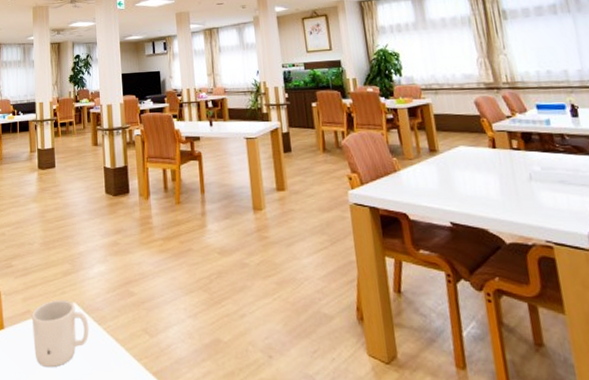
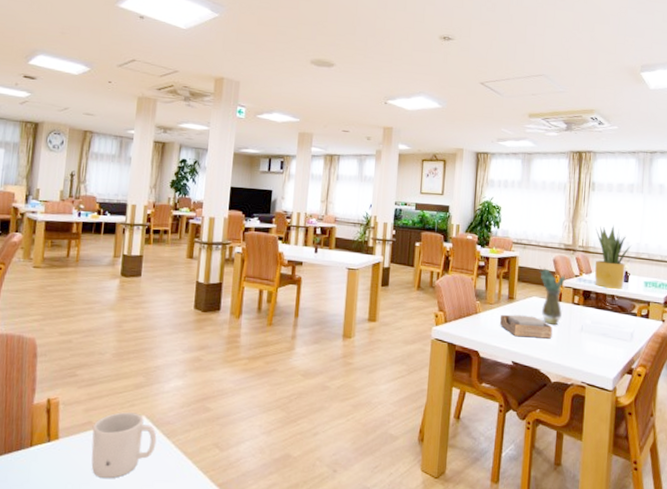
napkin holder: none [424,168,494,194] -> present [499,314,553,339]
vase: none [459,110,501,176] -> present [539,265,566,325]
planter: none [519,53,574,127] -> present [595,224,632,289]

